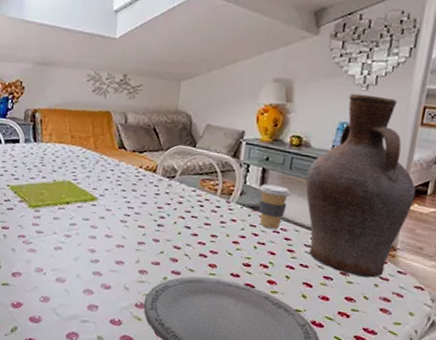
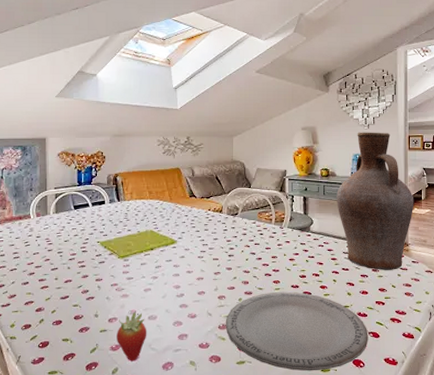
fruit: none [18,270,53,324] -> present [117,311,147,361]
coffee cup: present [258,183,291,229] -> none [304,209,327,243]

